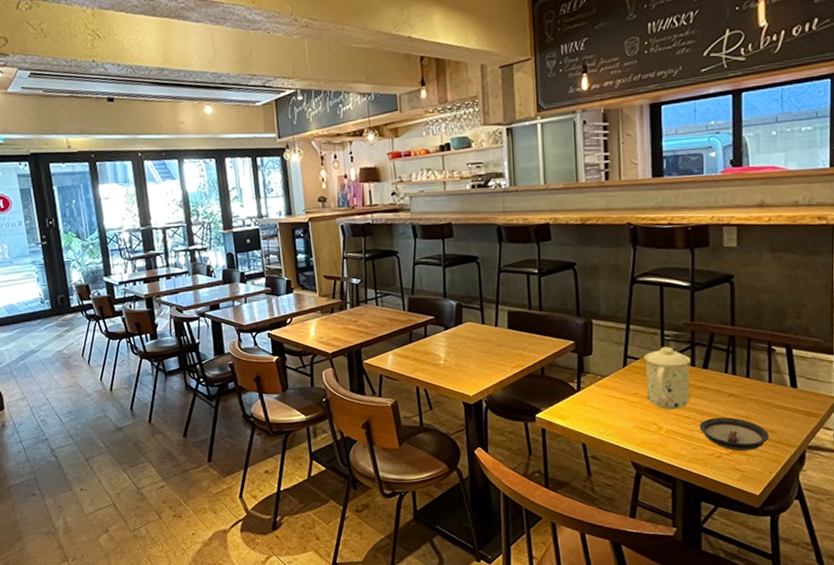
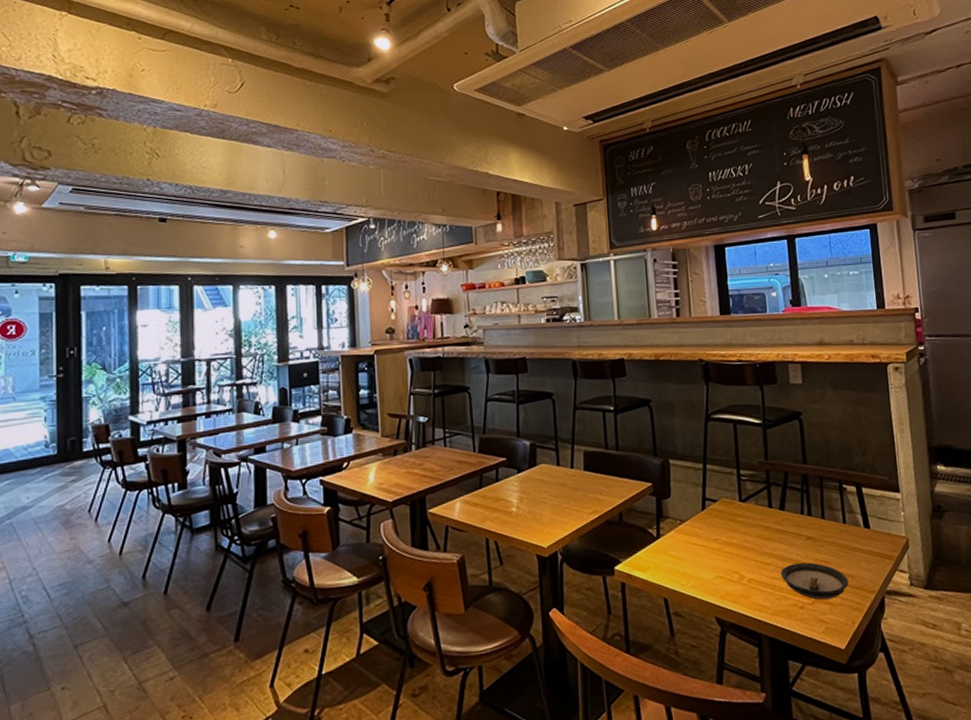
mug: present [644,347,691,410] -> none [722,487,770,557]

